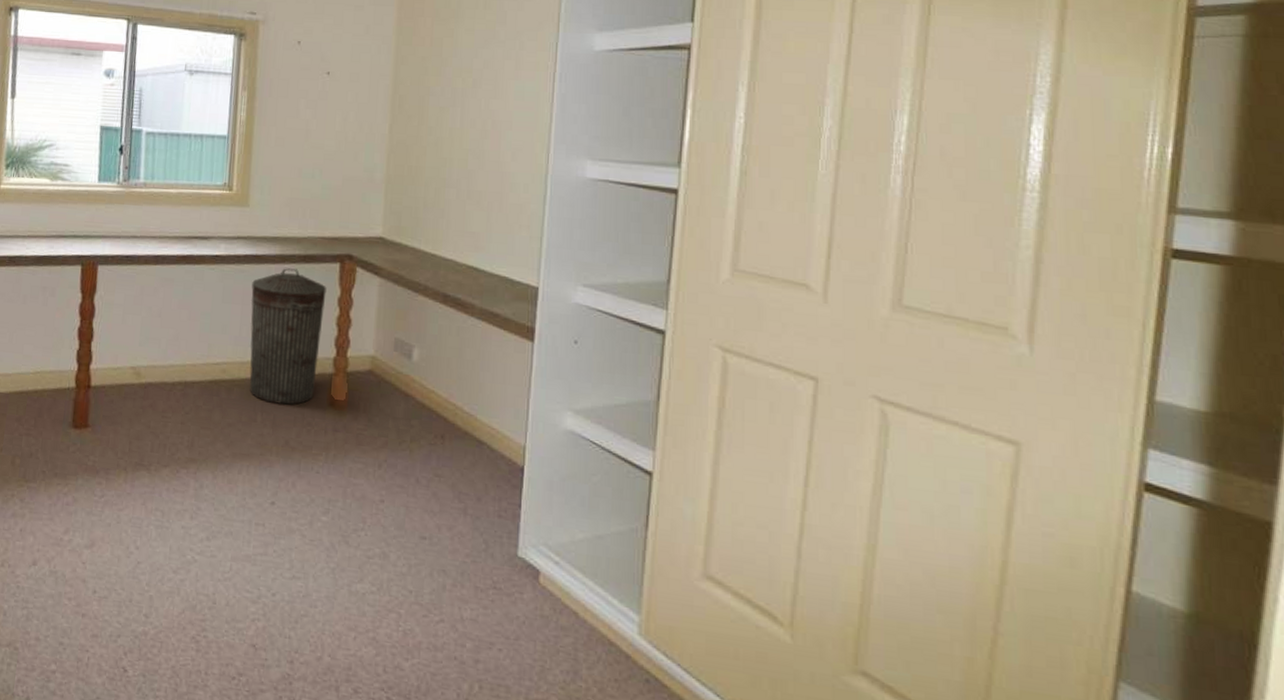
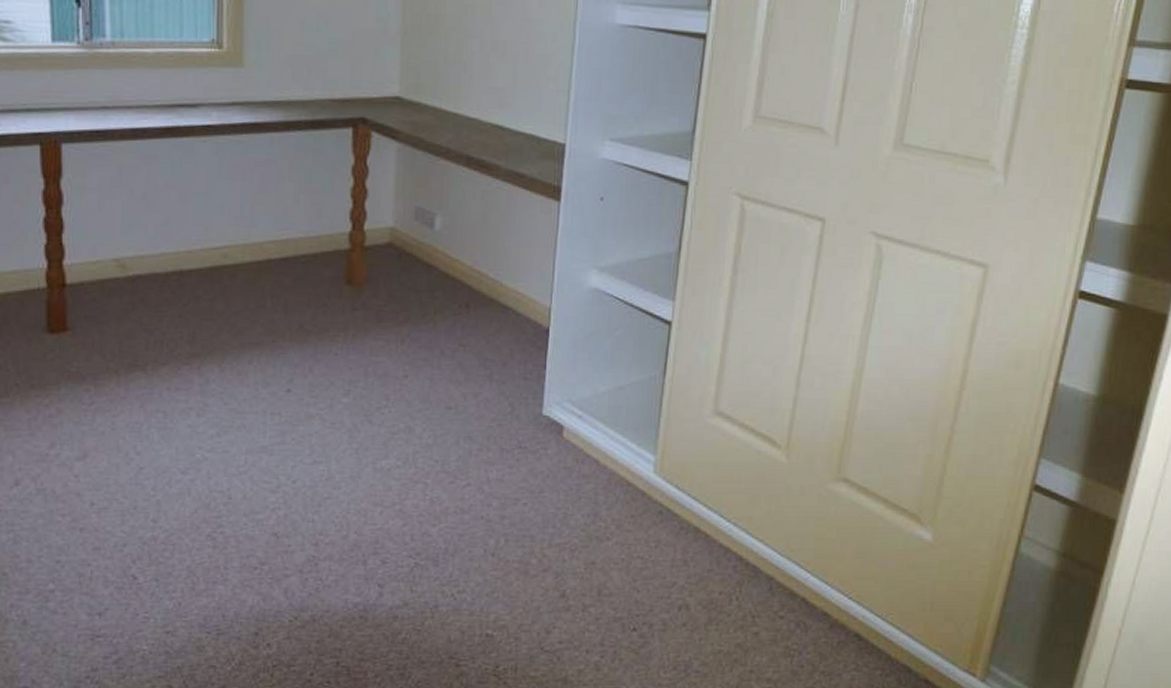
trash can: present [249,268,327,405] -> none [252,136,339,287]

